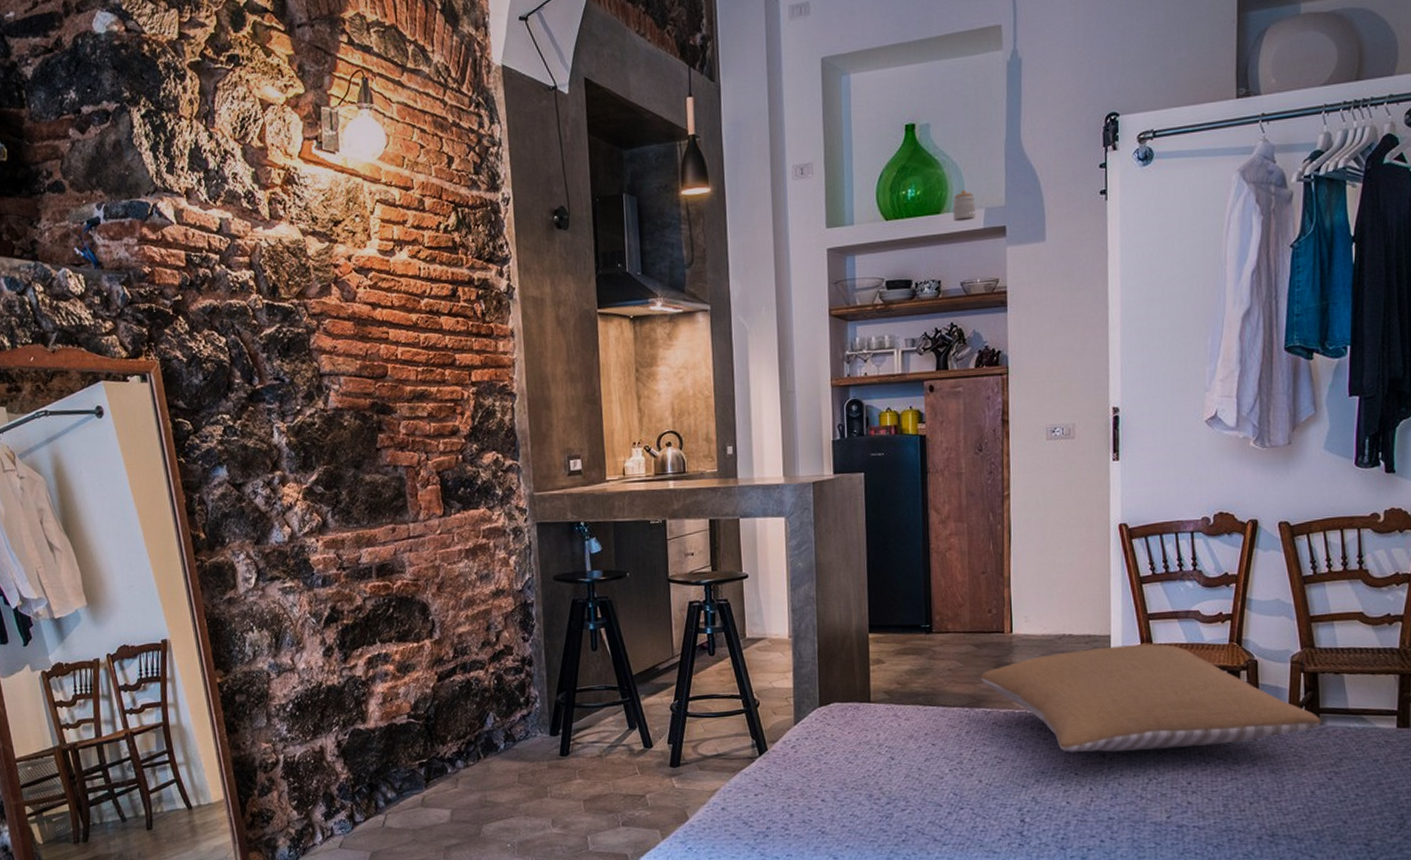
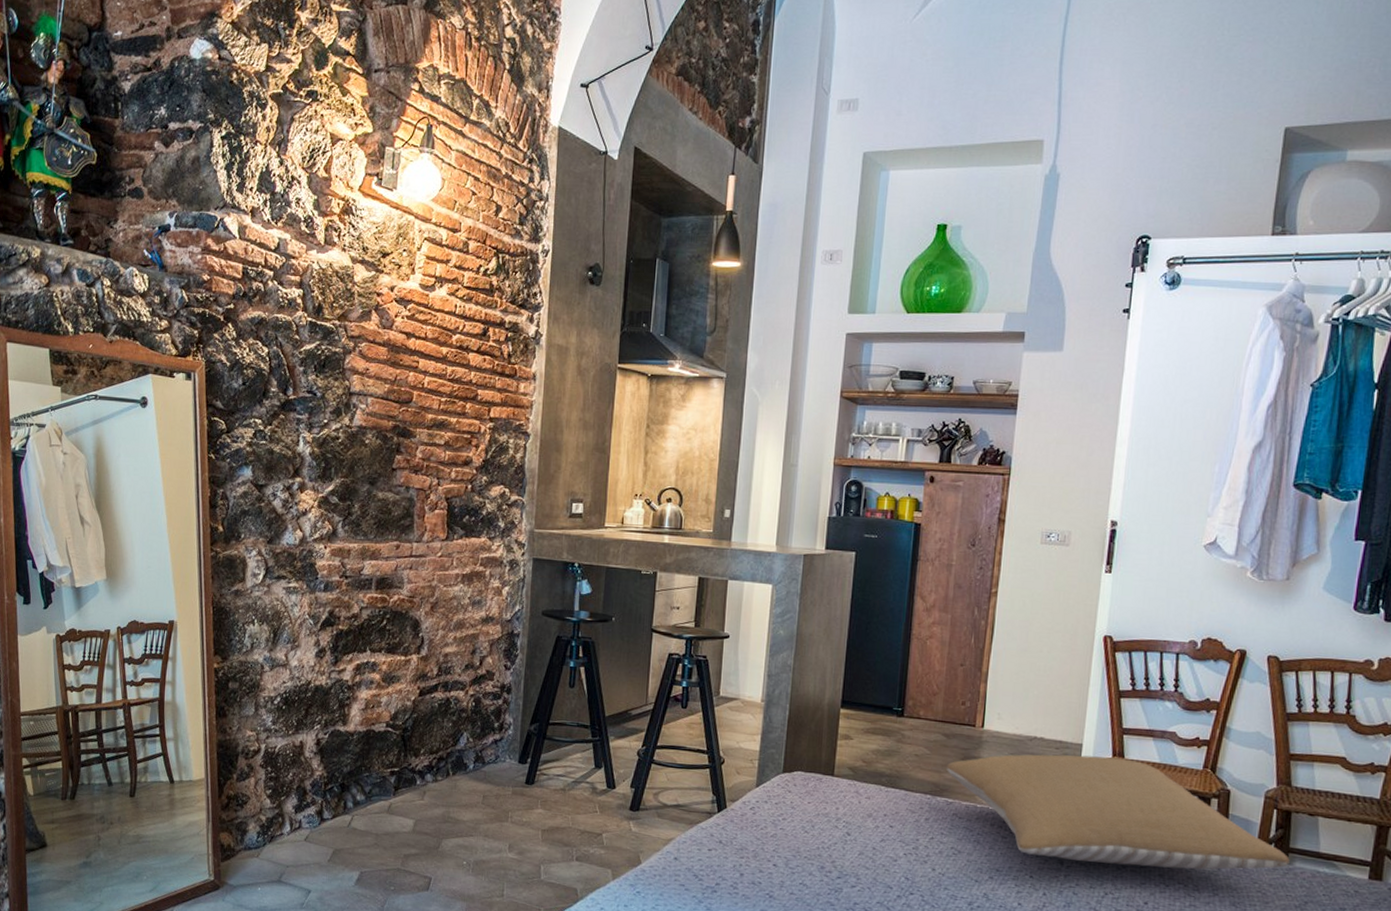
jar: present [952,189,976,222] -> none [974,292,998,323]

